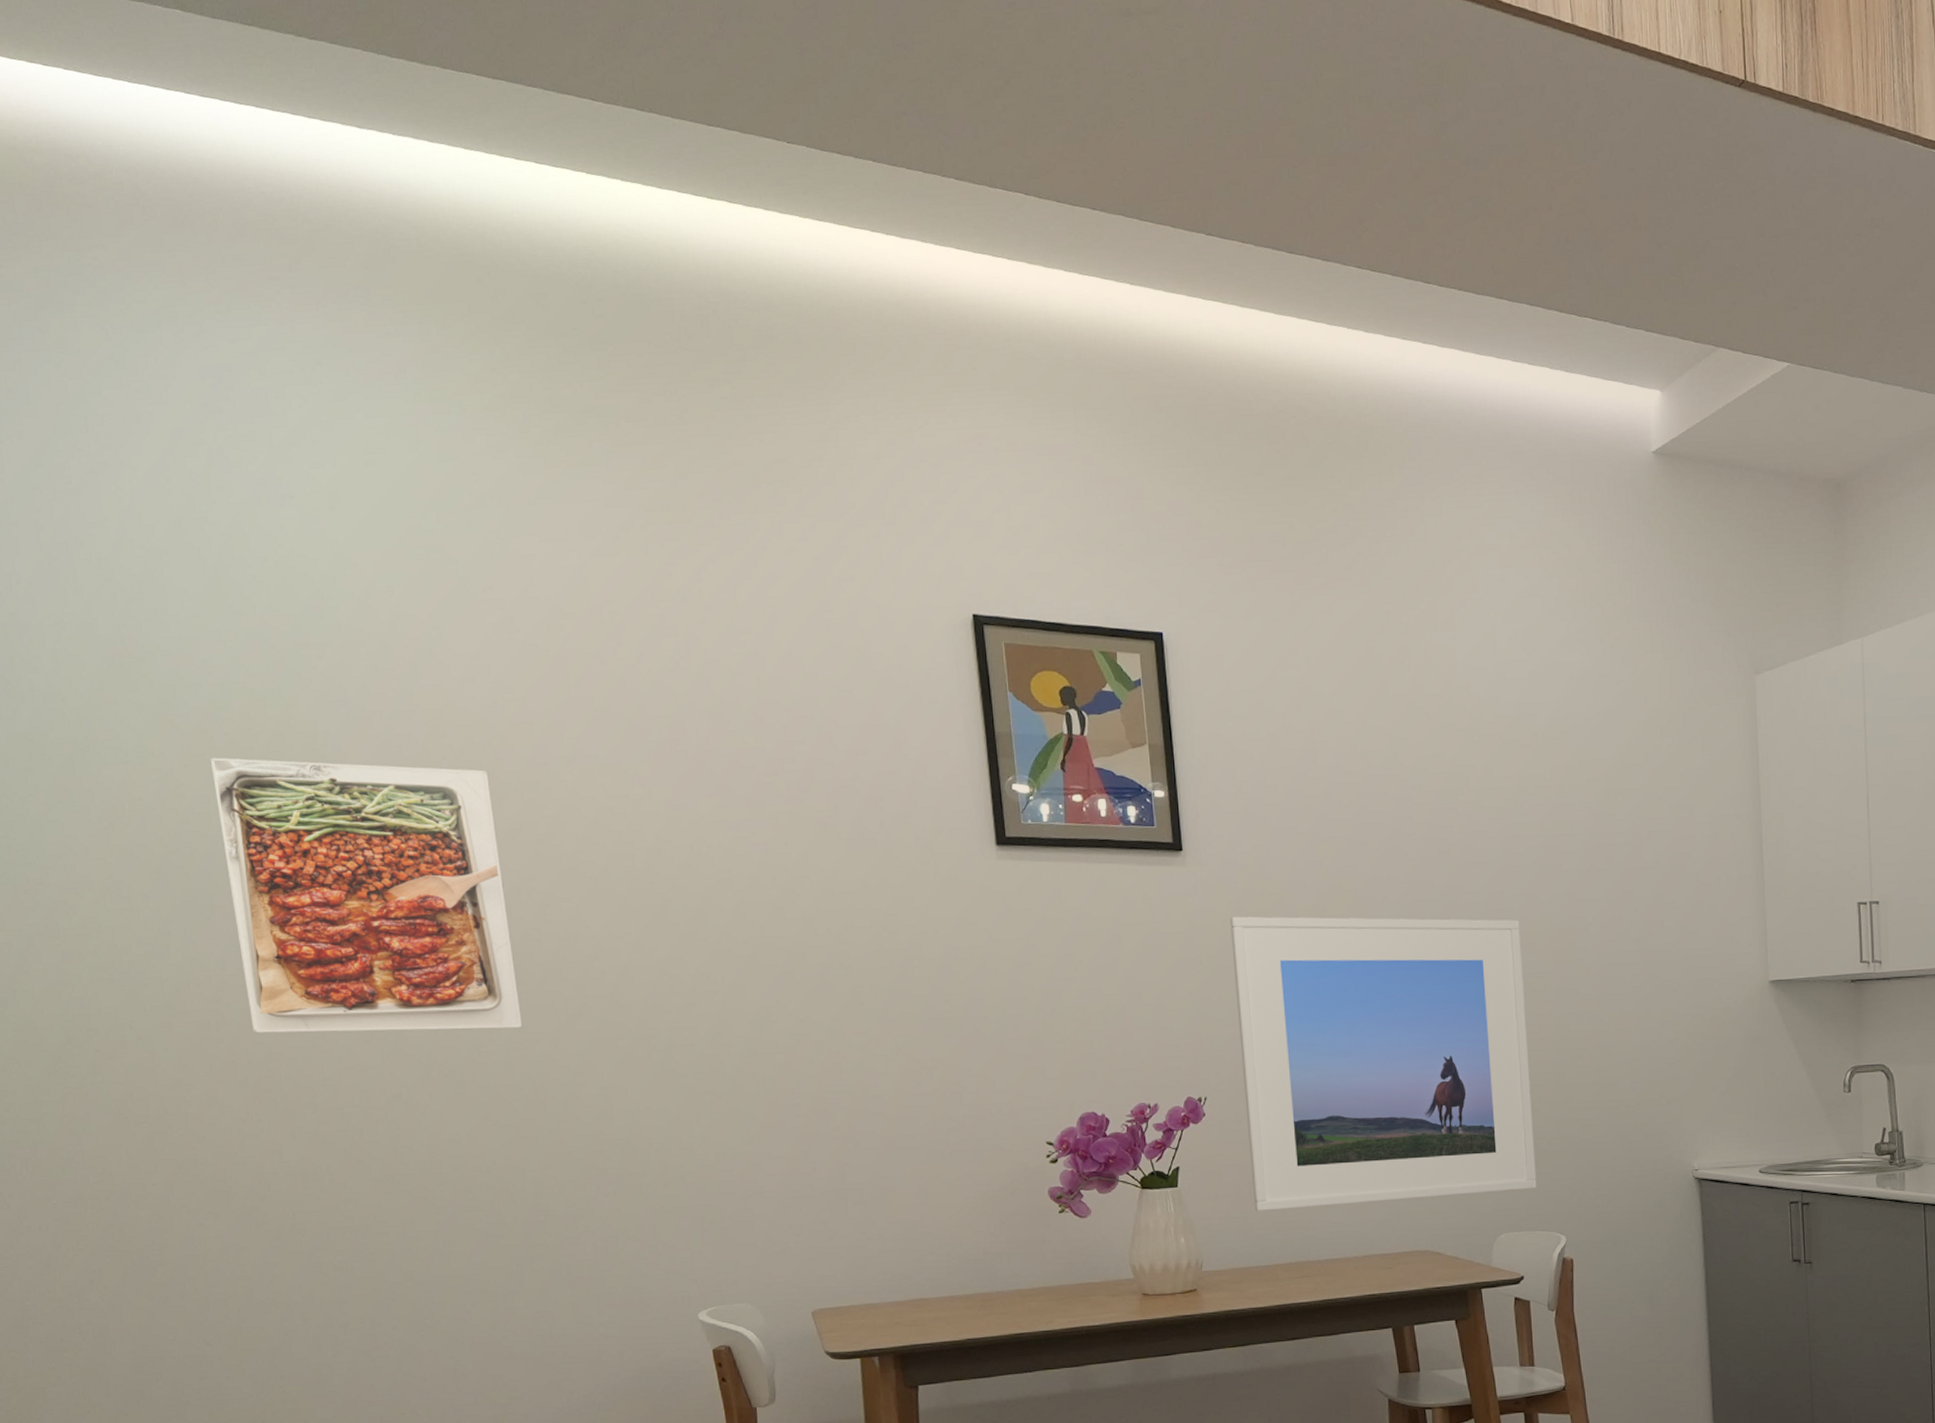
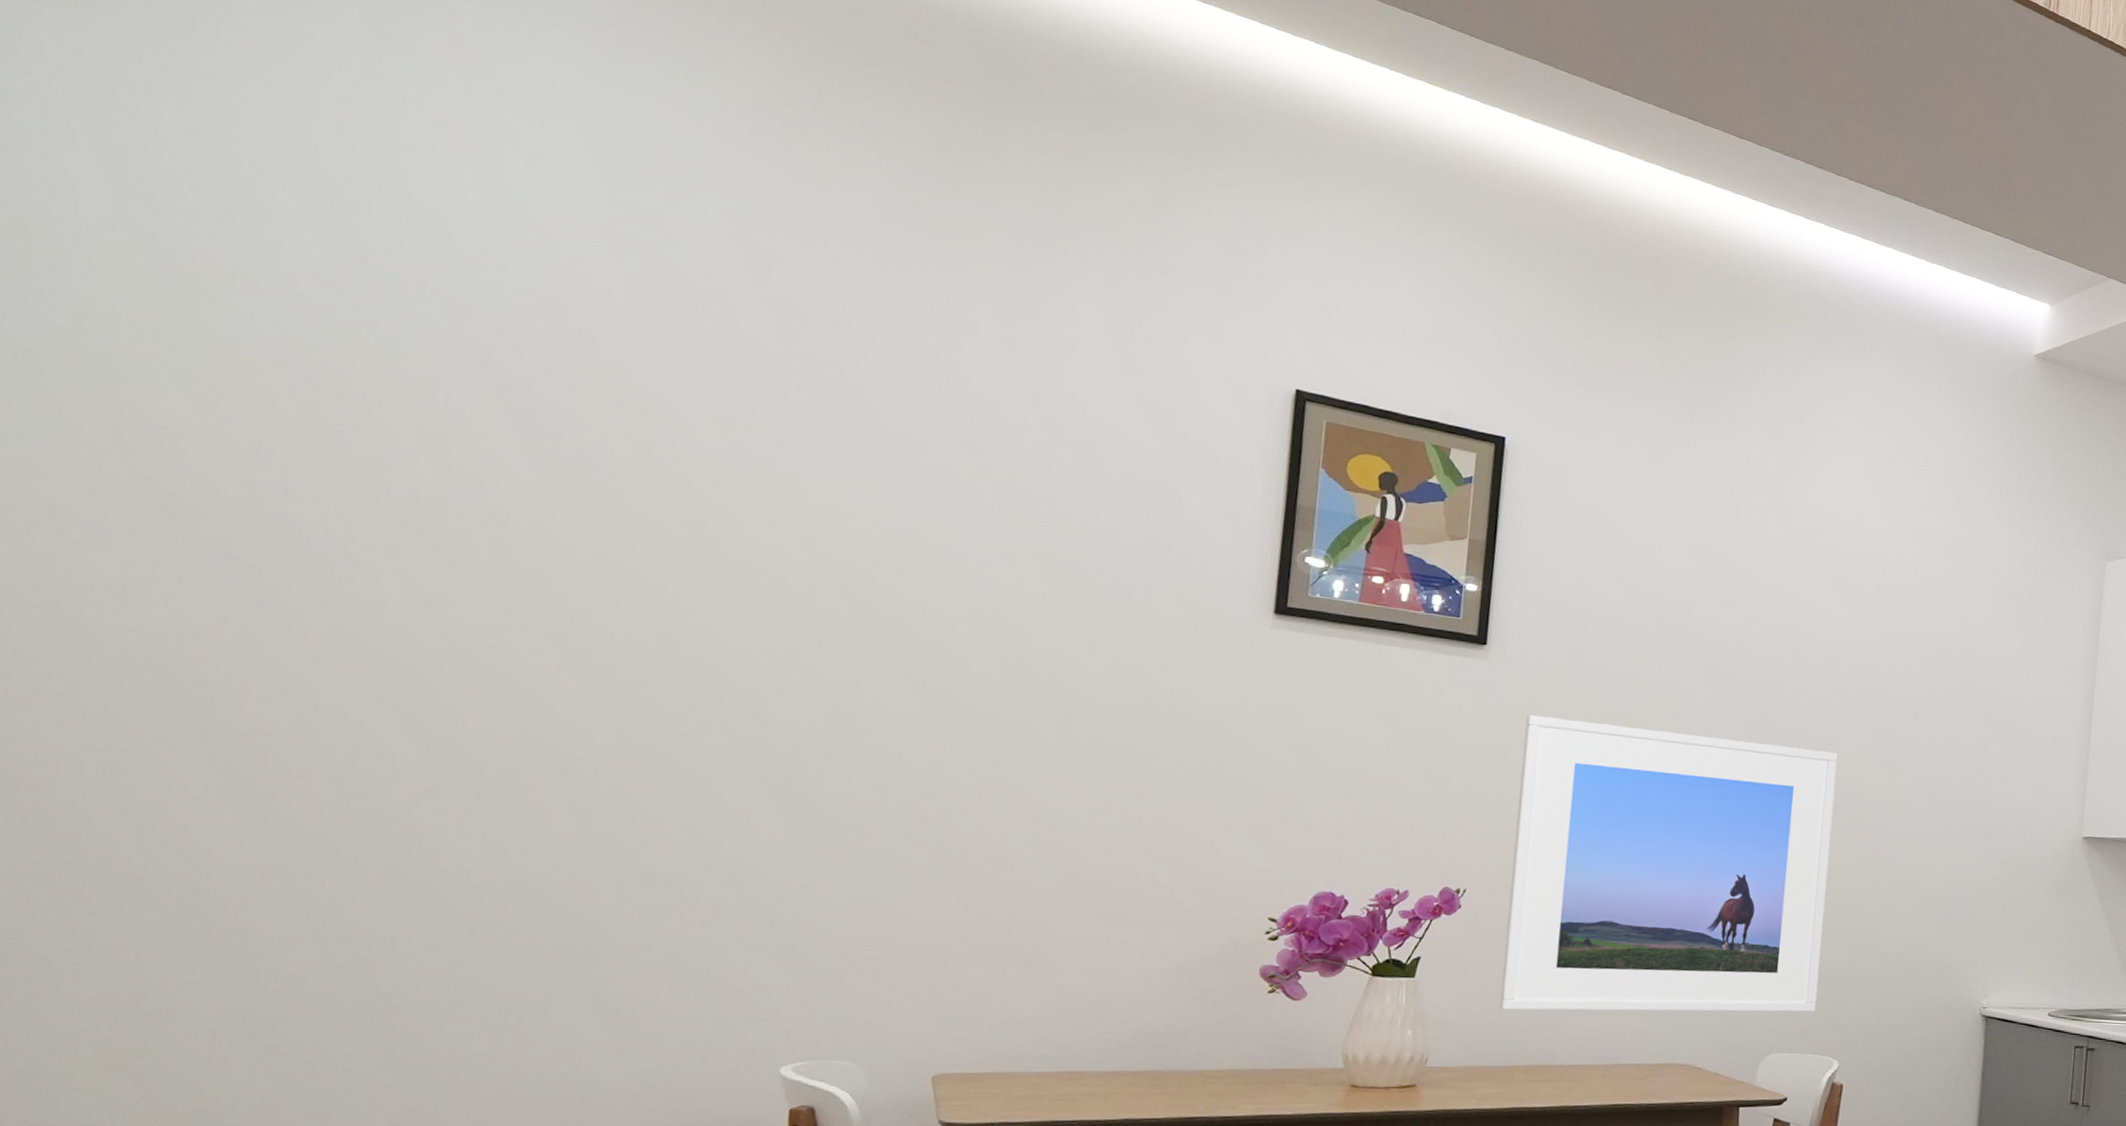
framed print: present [210,757,523,1033] -> none [243,396,657,734]

